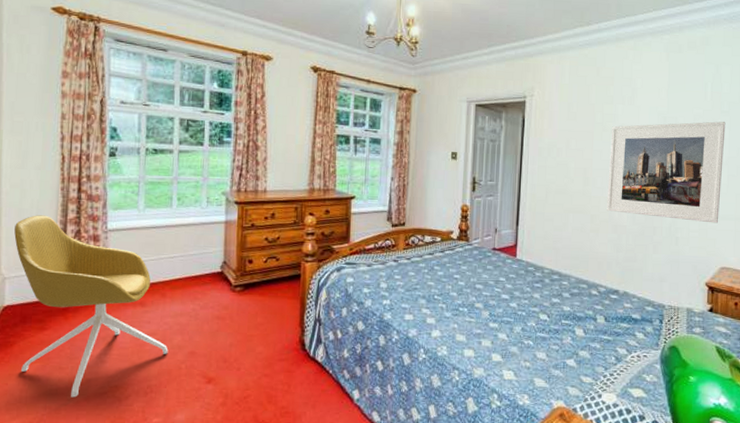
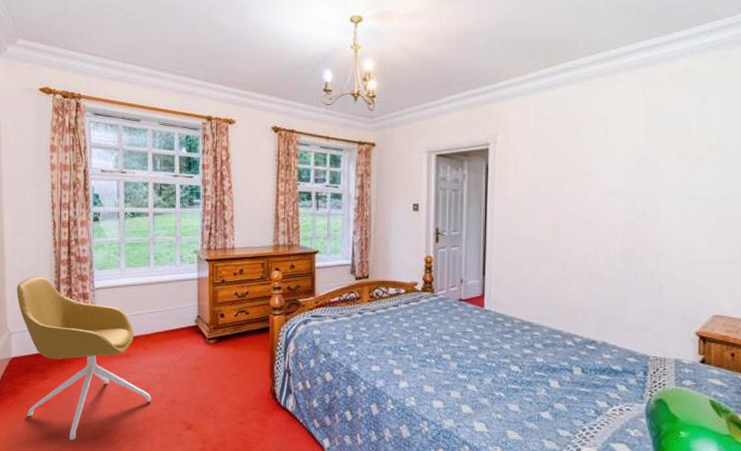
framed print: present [607,121,726,223] -> none [580,158,715,268]

